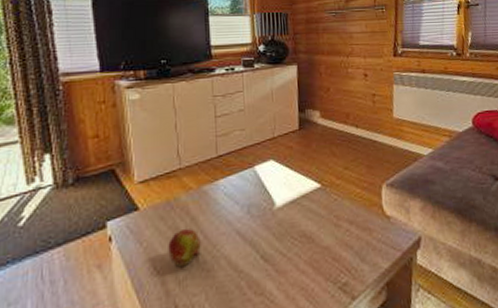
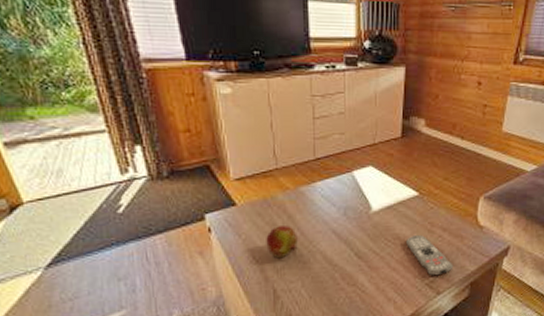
remote control: none [313,230,366,278] -> present [406,235,454,276]

